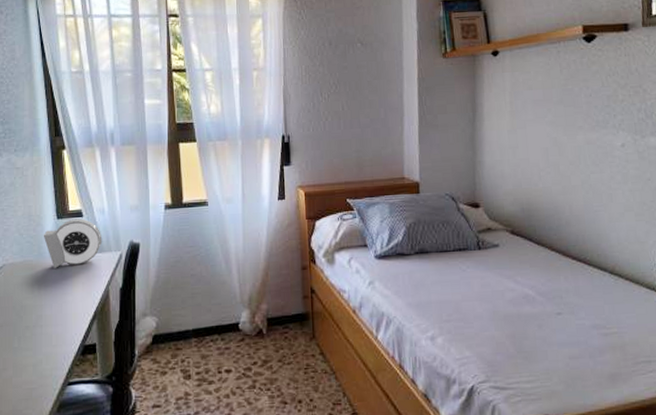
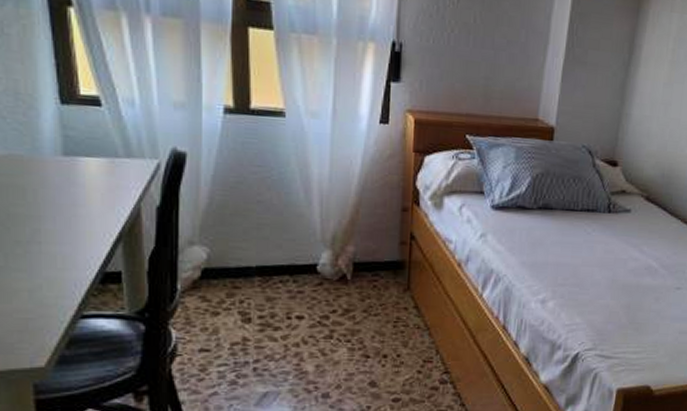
alarm clock: present [43,218,103,268] -> none [38,107,132,171]

